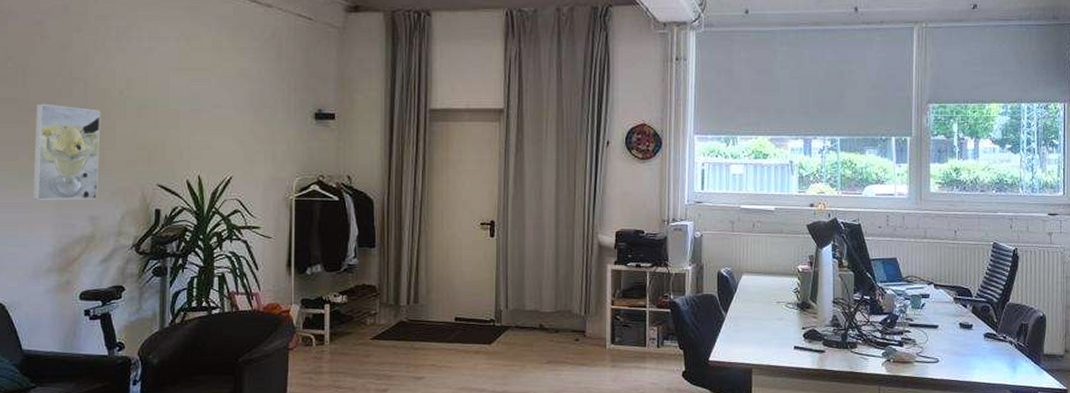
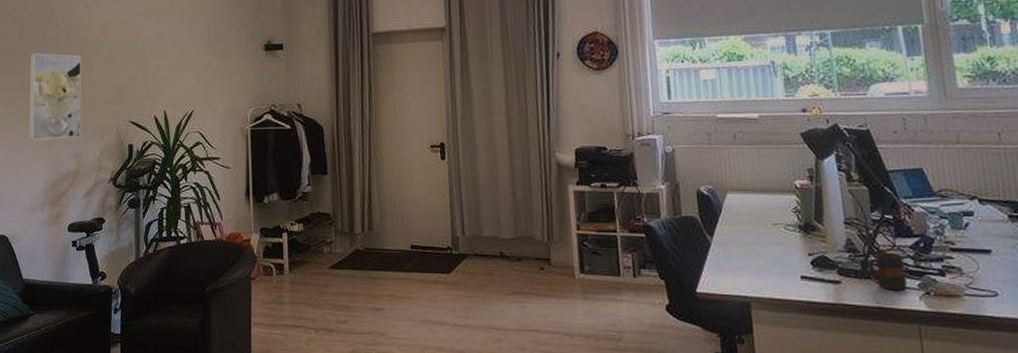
mug: none [847,326,875,358] -> present [868,251,908,291]

